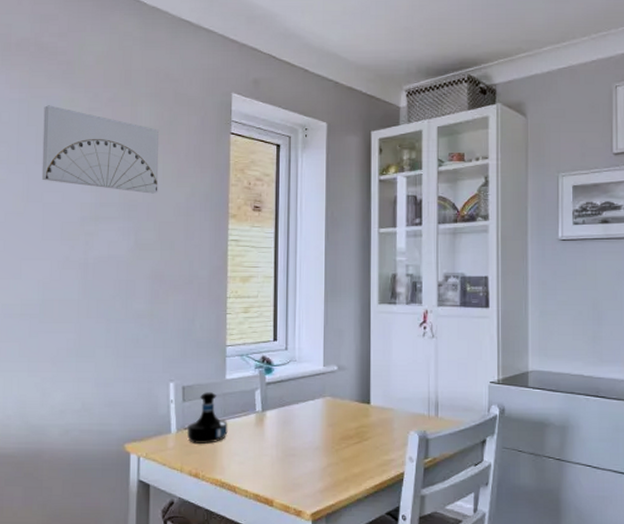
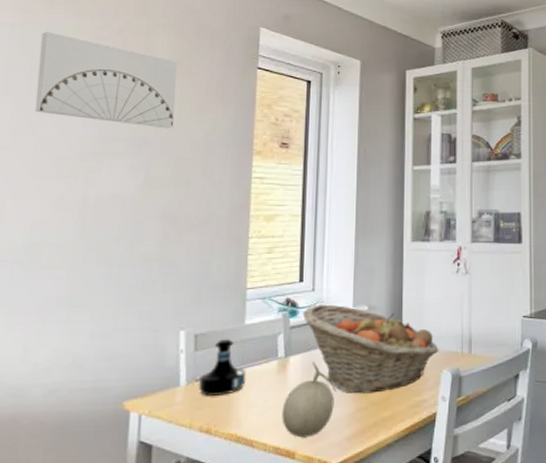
fruit: none [260,417,310,487] -> present [282,361,337,438]
fruit basket: none [277,363,406,450] -> present [302,304,439,394]

